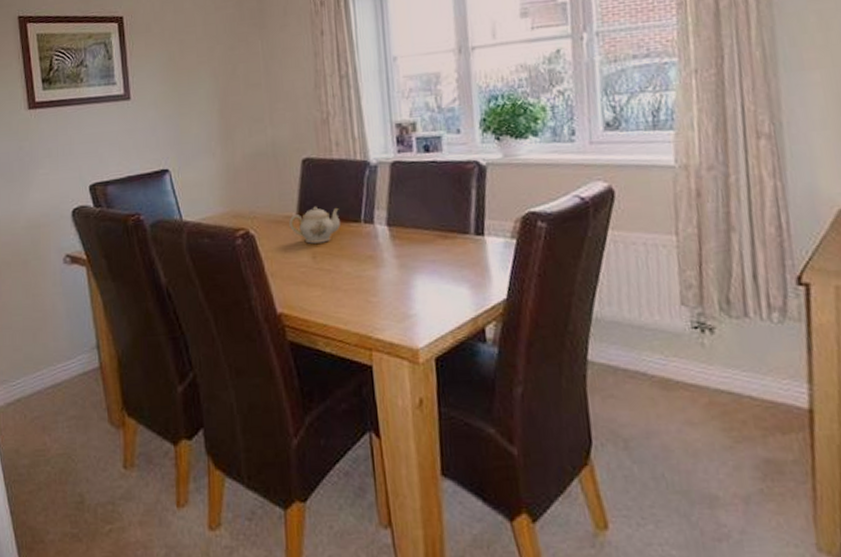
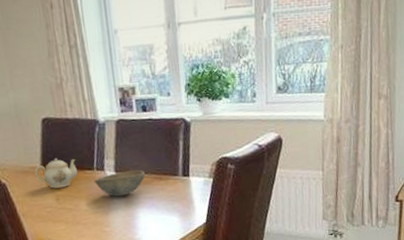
bowl: none [360,224,427,258] -> present [94,169,146,197]

